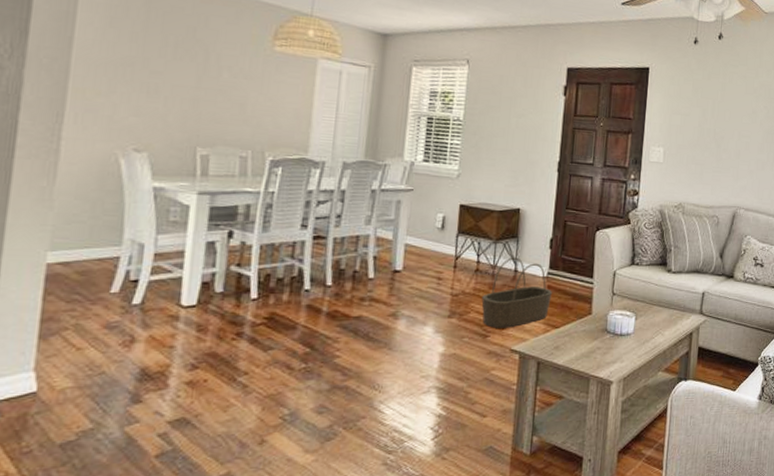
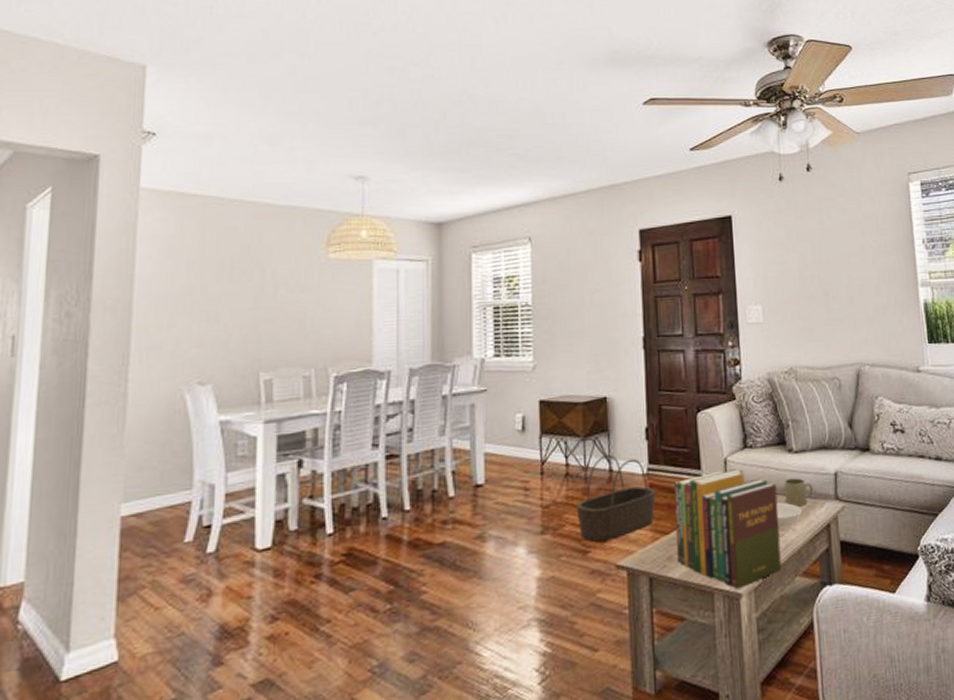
books: none [564,281,654,378] -> present [674,469,782,590]
bowl: none [650,311,672,334] -> present [776,502,803,530]
mug: none [659,293,684,317] -> present [784,478,814,507]

